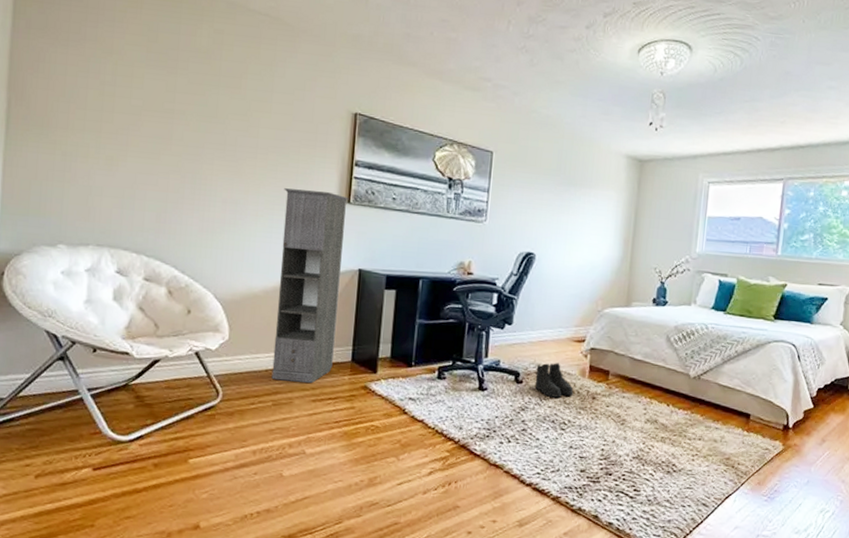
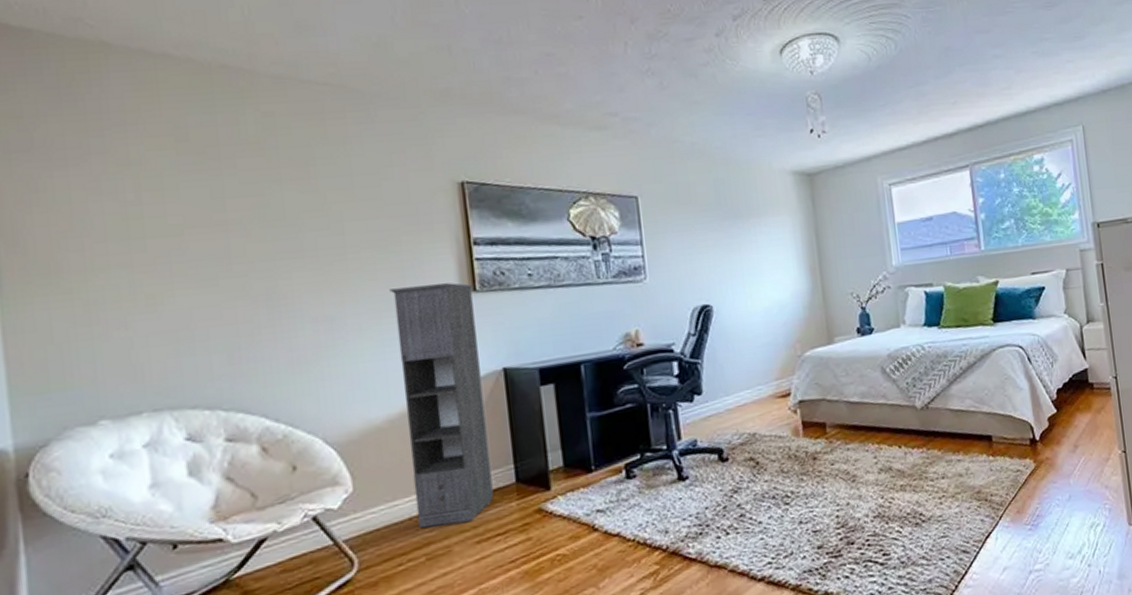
boots: present [534,363,574,398] -> none [741,427,790,470]

